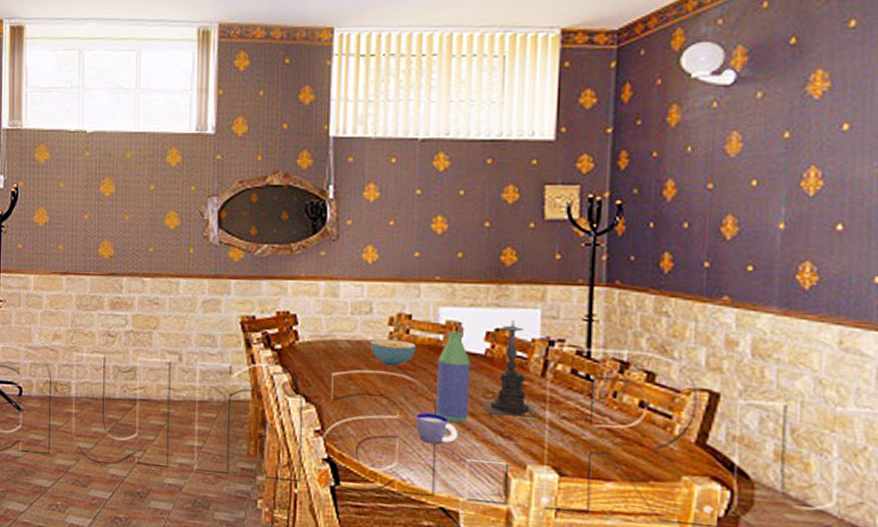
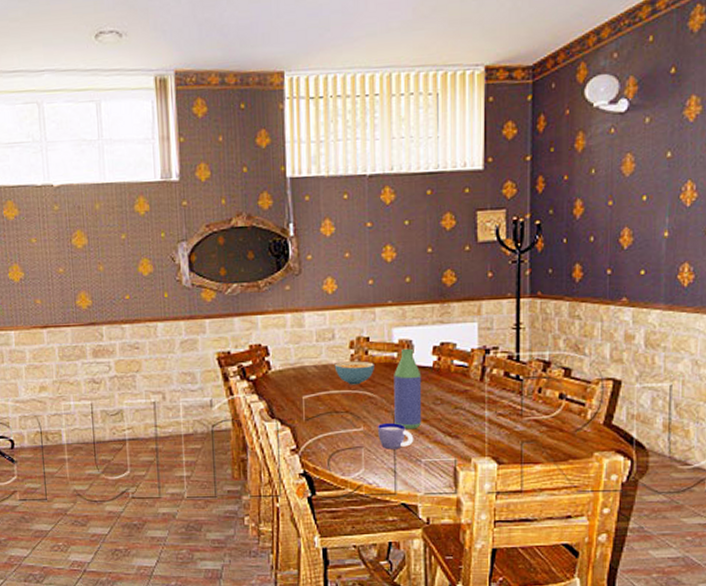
candle holder: present [476,320,539,418] -> none [428,334,480,418]

